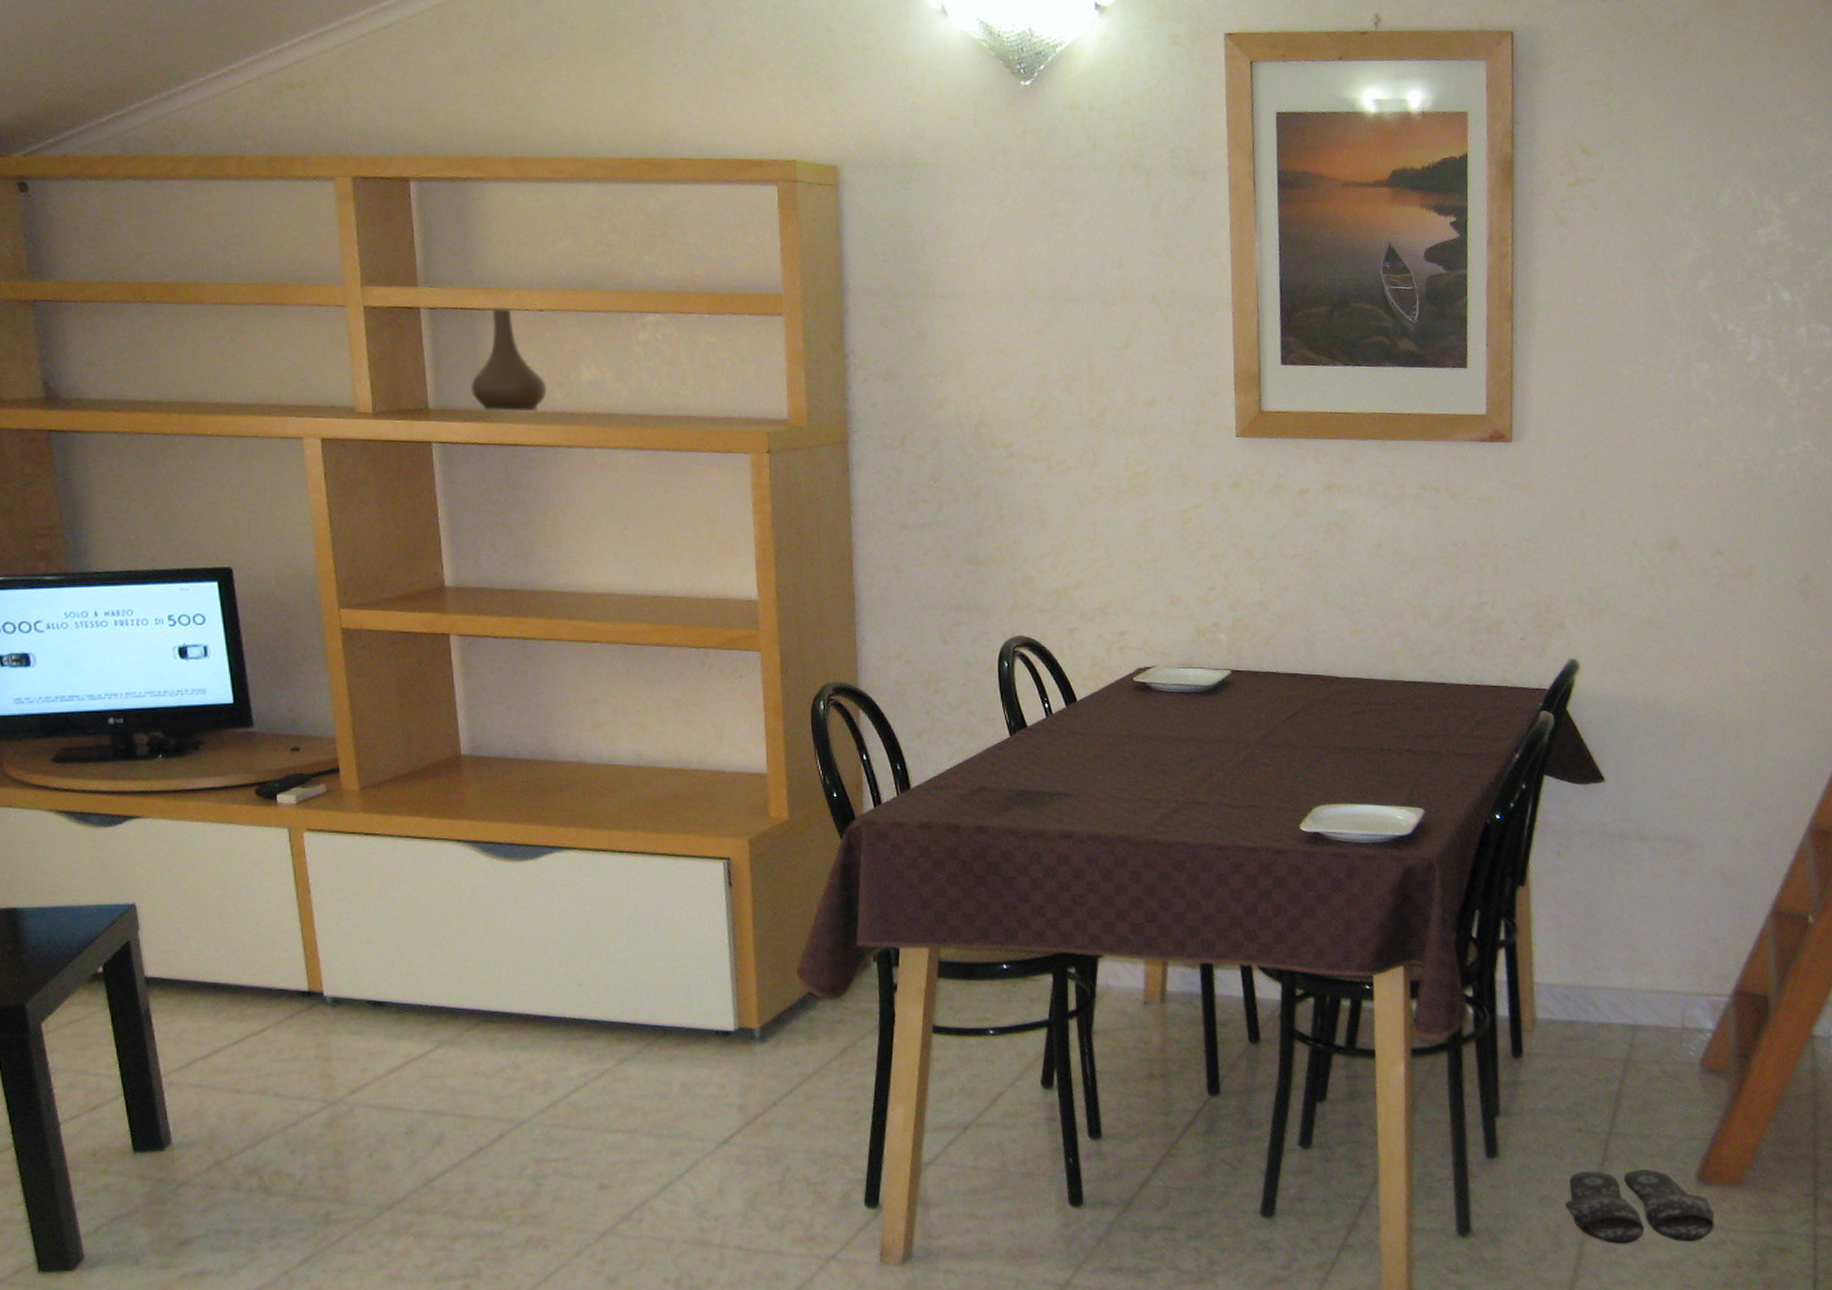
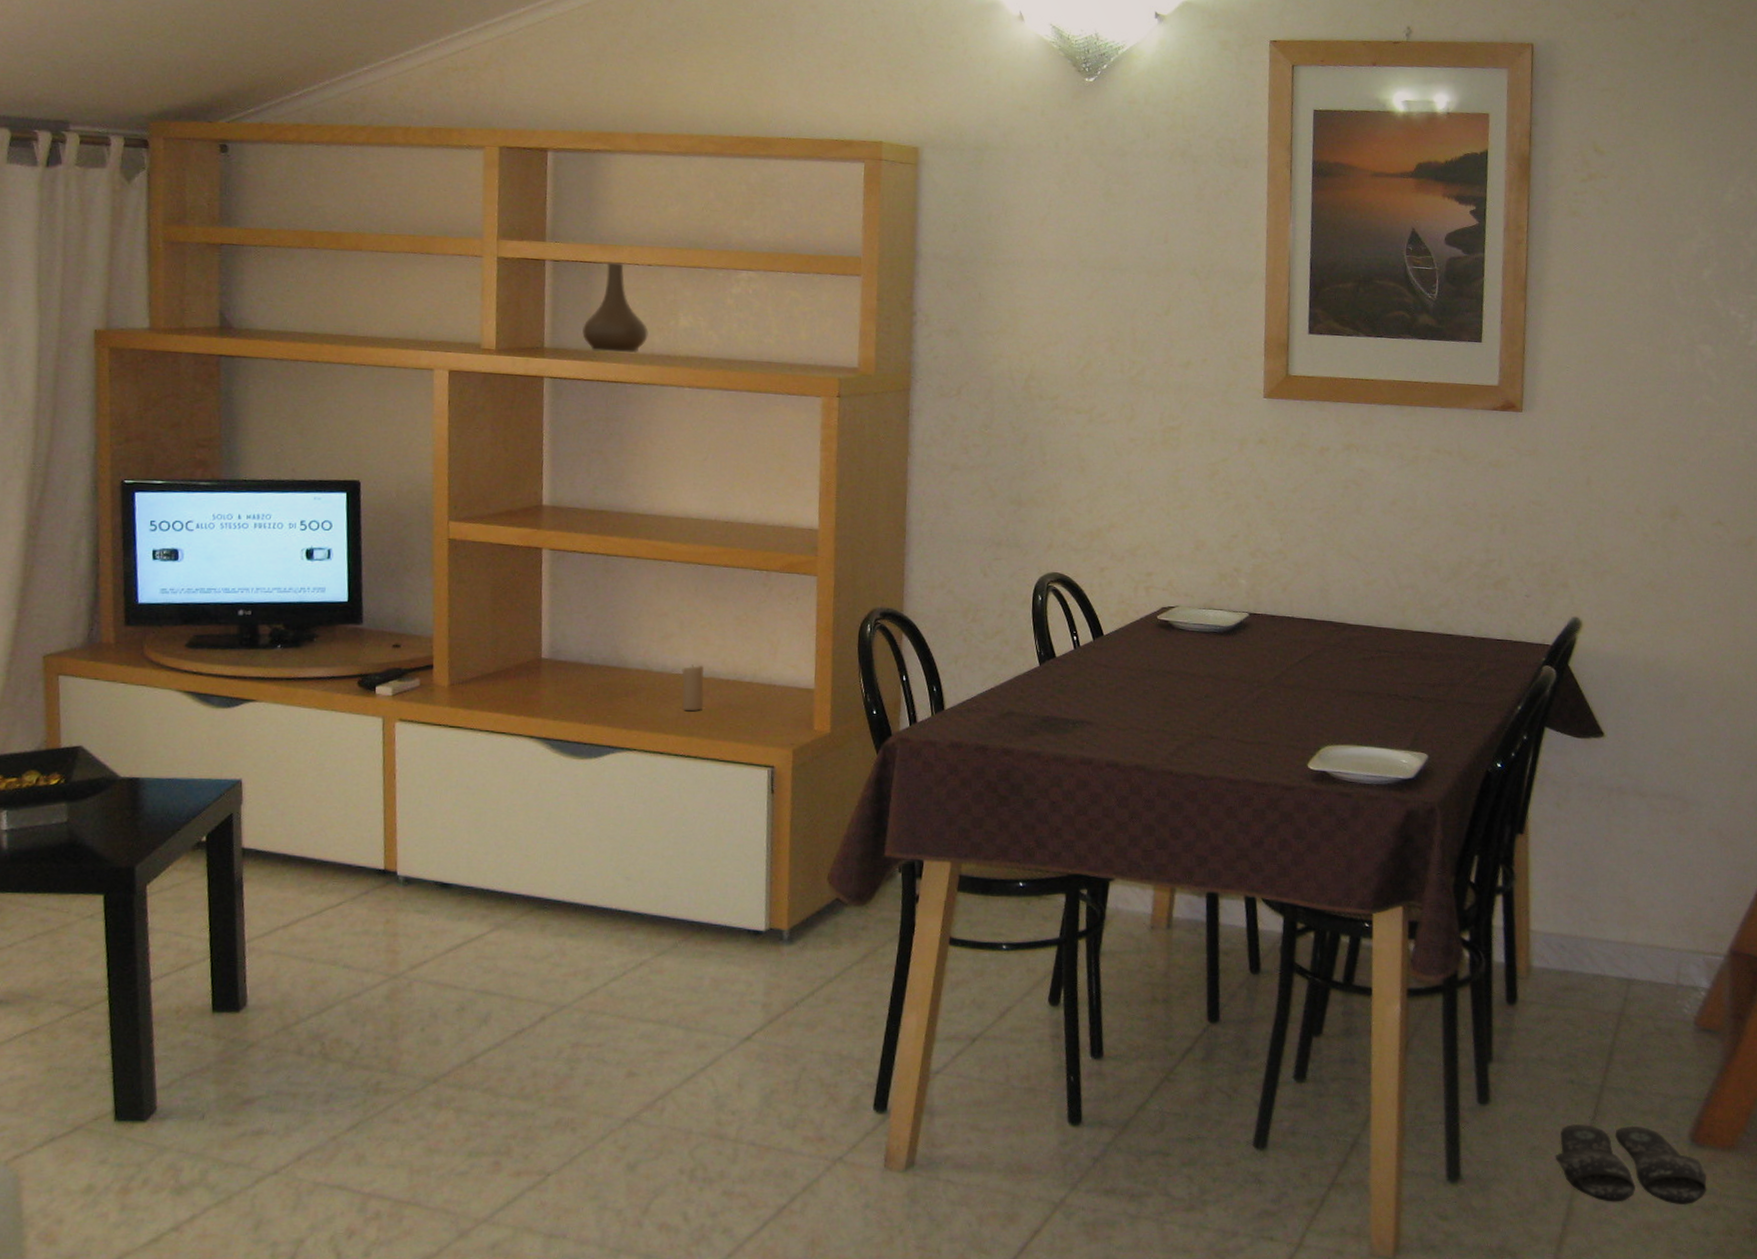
candle: none [619,753,647,803] -> present [682,664,704,711]

